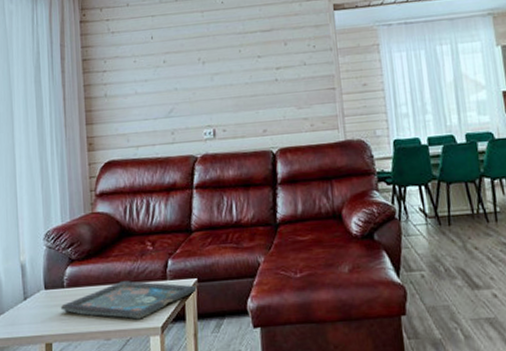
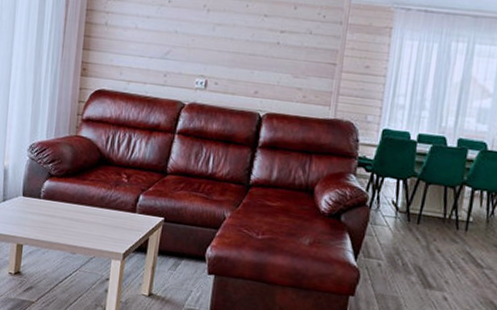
decorative tray: present [60,281,197,320] -> none [34,204,162,243]

